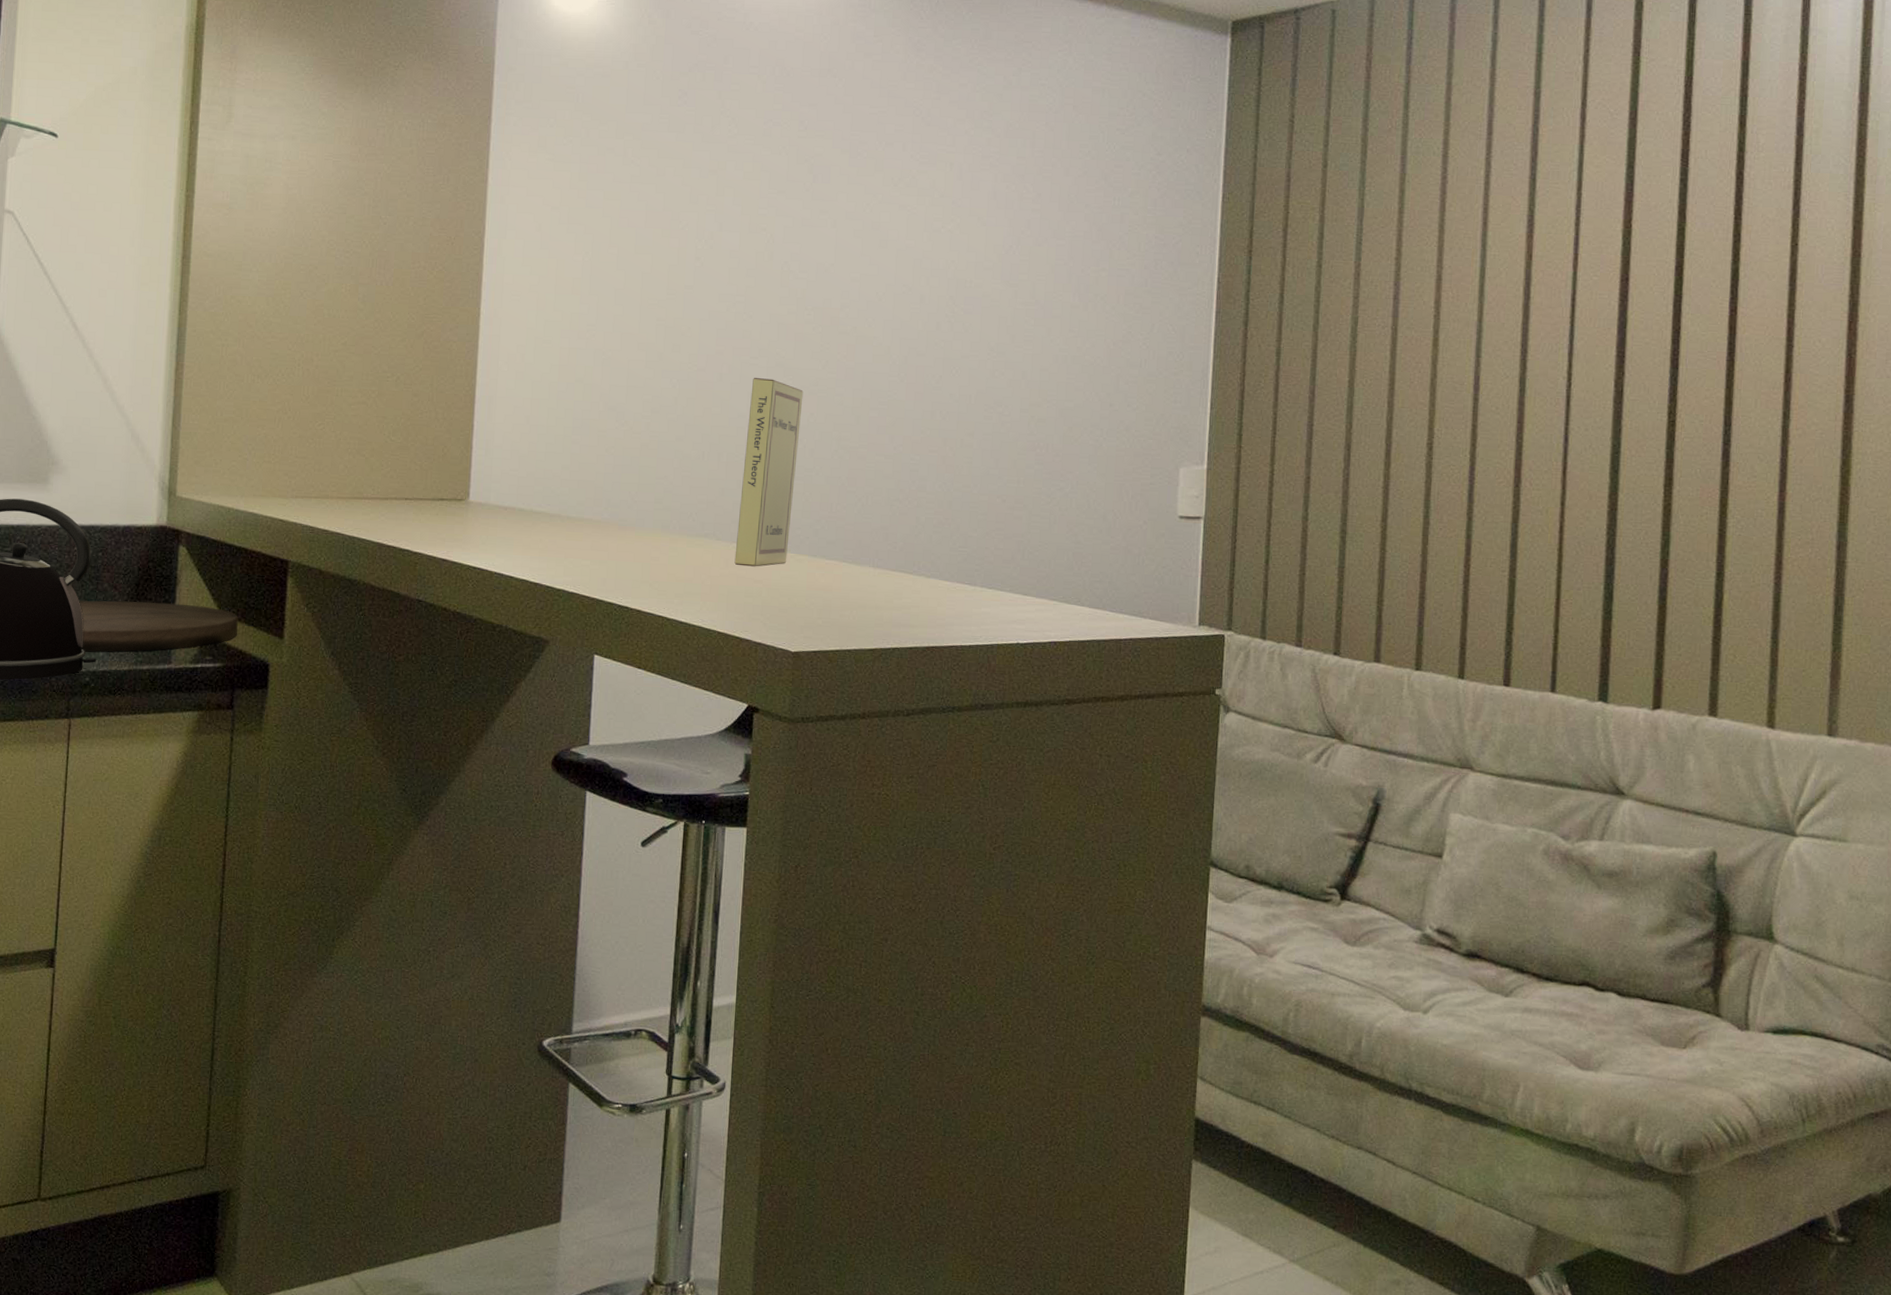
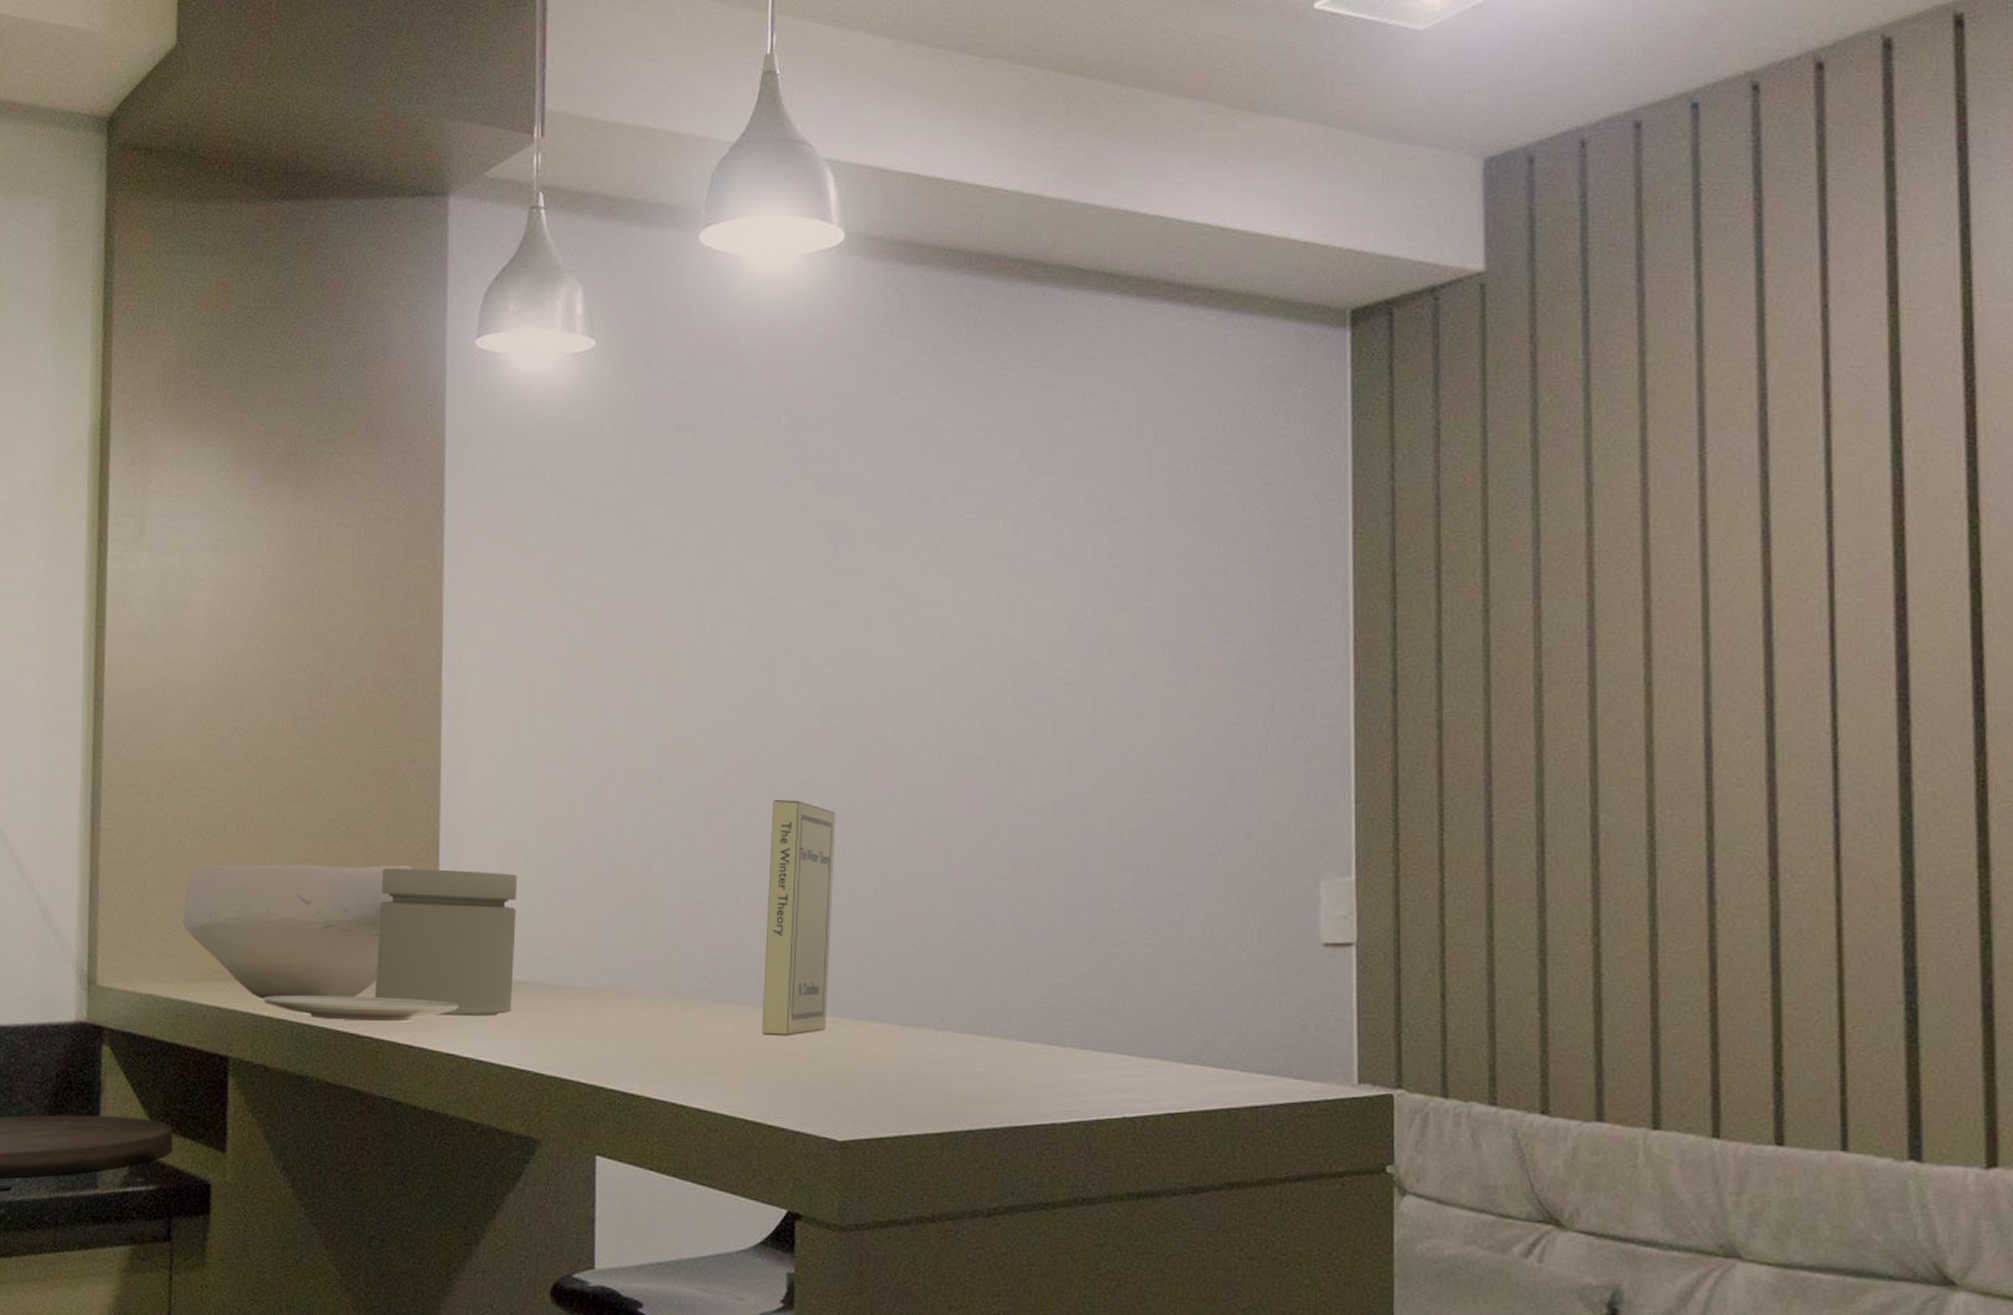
bowl: none [254,401,452,518] -> present [184,863,413,999]
plate: none [319,512,487,540] -> present [262,996,460,1022]
jar: none [416,413,540,539] -> present [375,868,518,1016]

